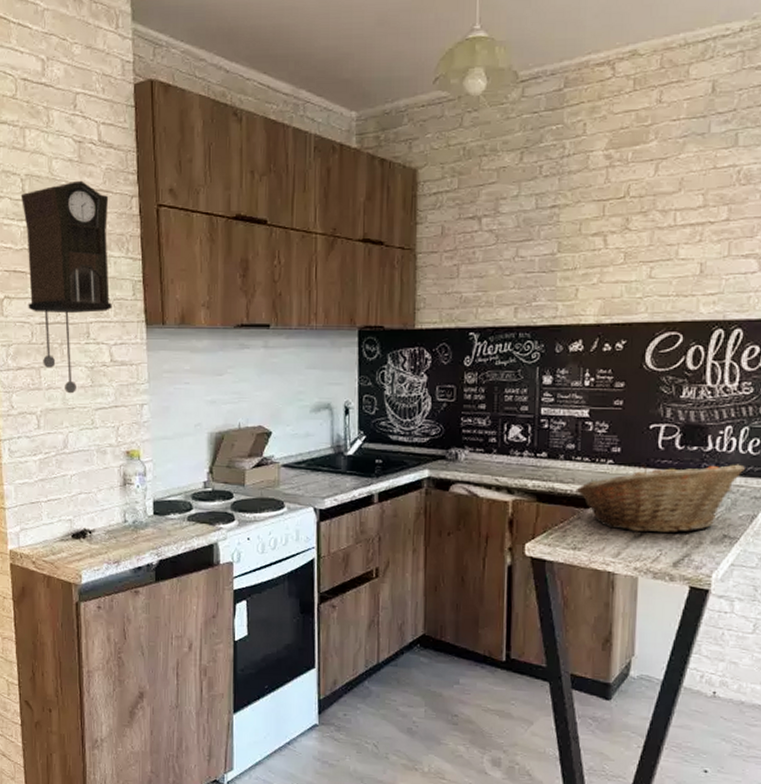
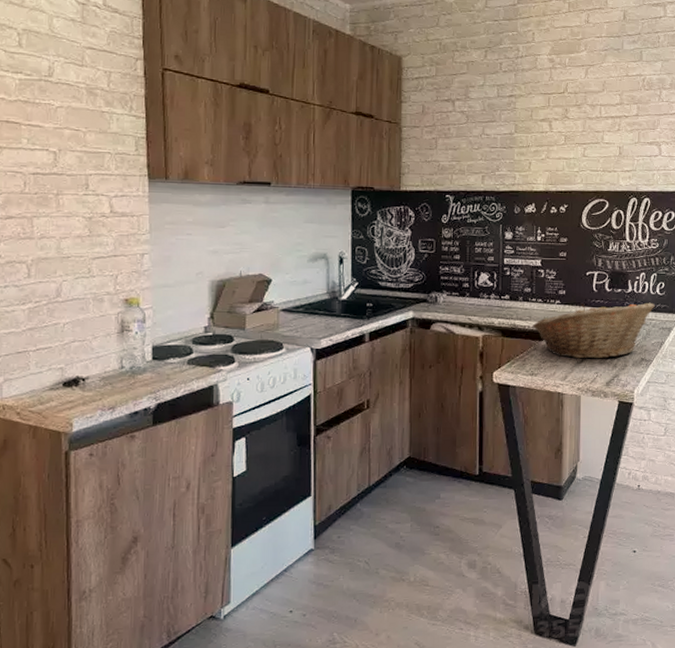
pendulum clock: present [20,180,112,394] -> none [16,39,113,243]

